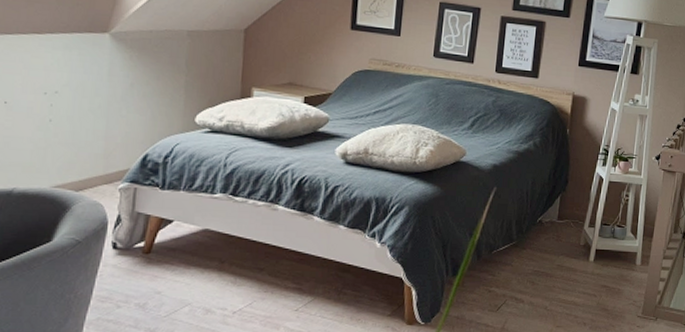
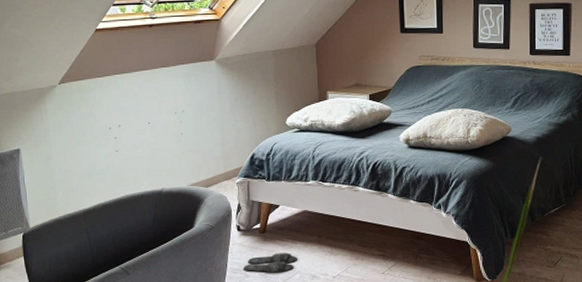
slippers: none [113,279,189,305] -> present [243,252,297,273]

